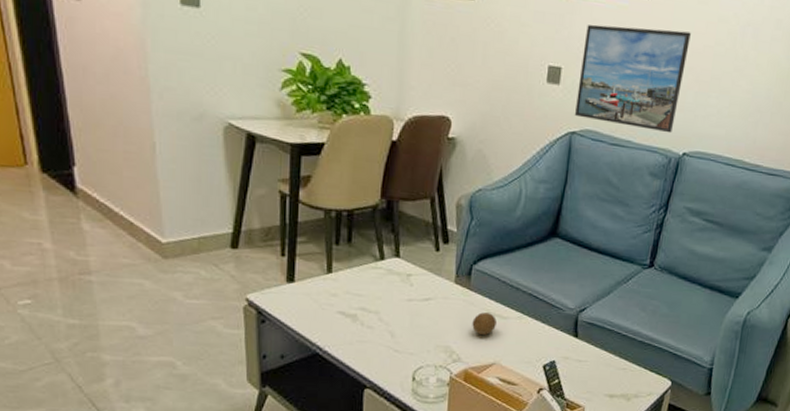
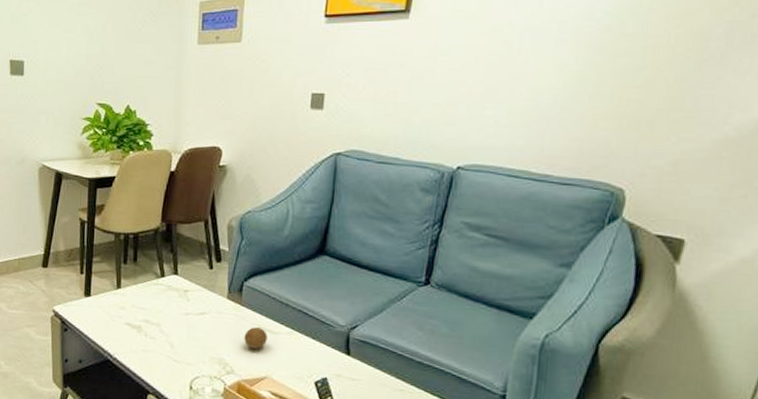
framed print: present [574,24,691,133] -> none [338,46,460,148]

